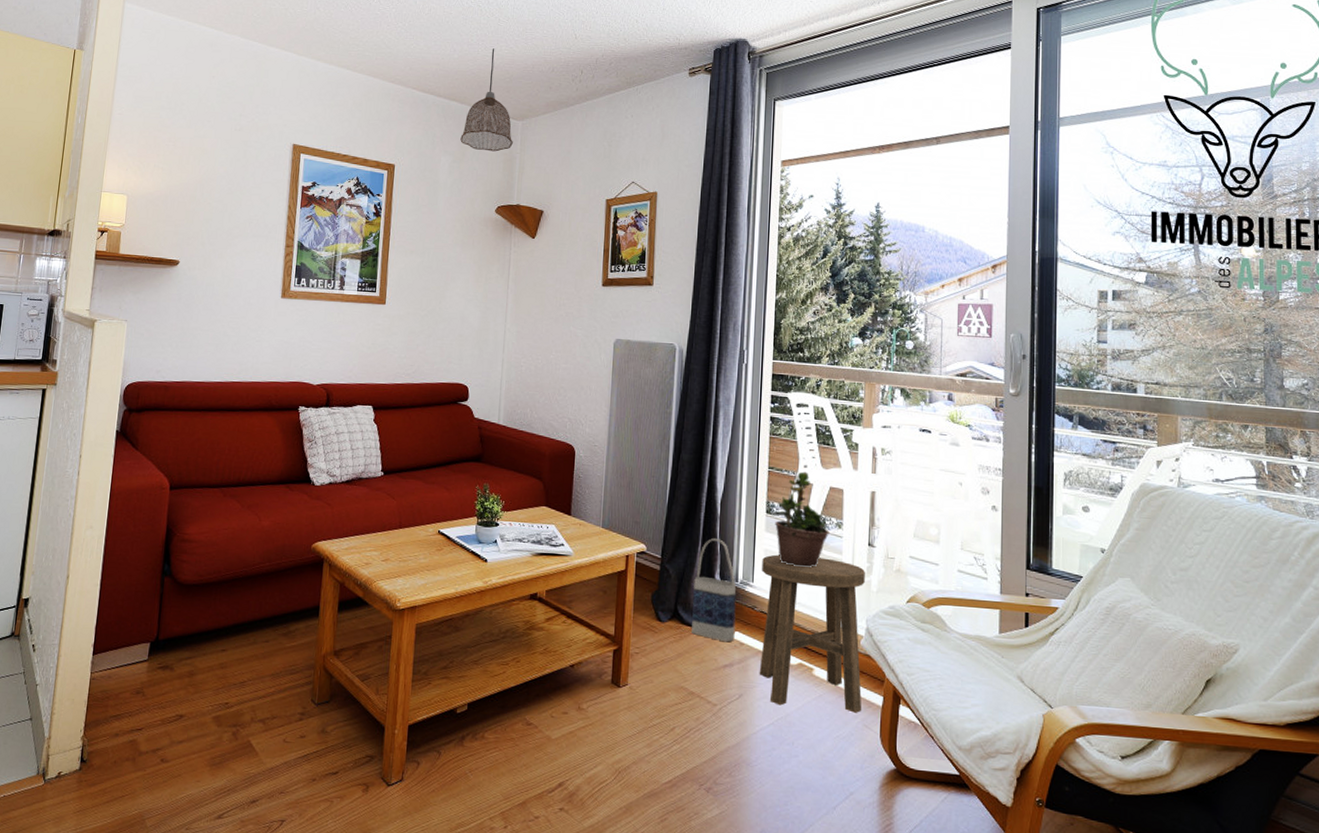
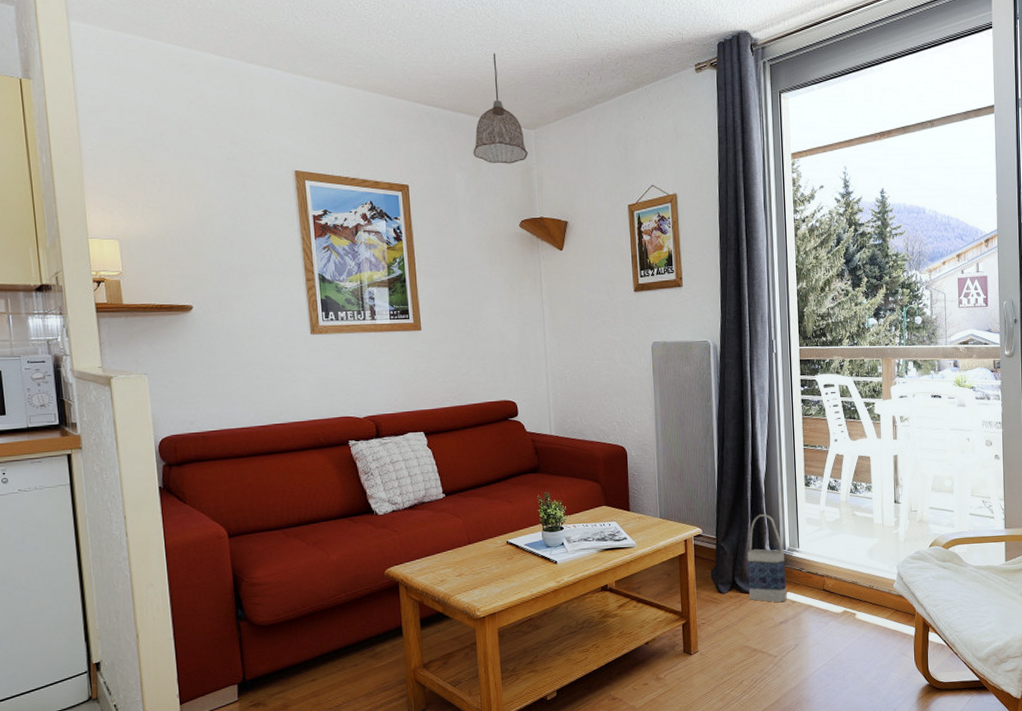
stool: present [759,554,865,713] -> none [805,518,899,649]
potted plant: present [770,471,829,567] -> none [809,445,861,529]

